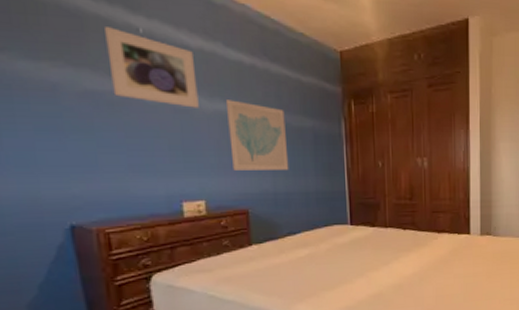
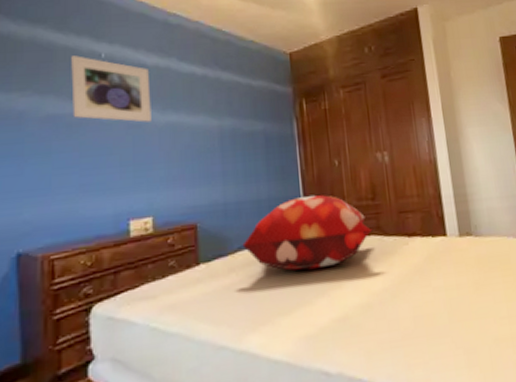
wall art: present [227,100,289,171] -> none [178,110,240,182]
decorative pillow: none [291,192,408,255] -> present [242,195,373,271]

